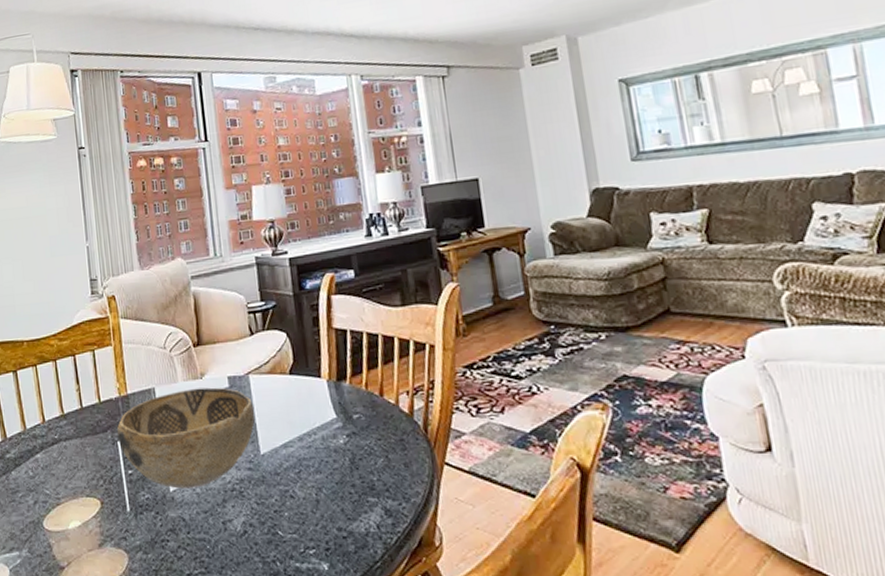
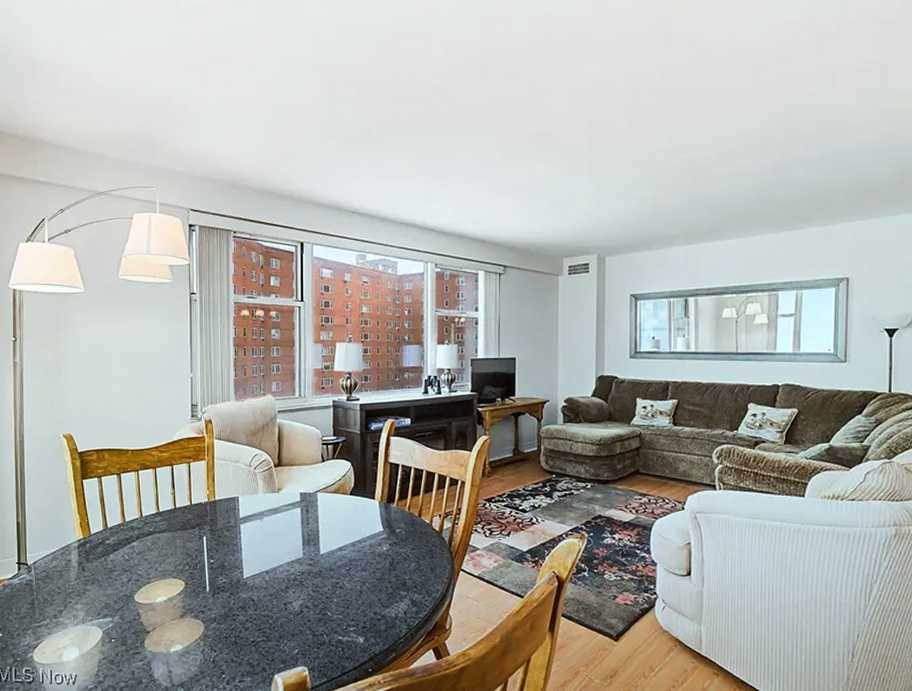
decorative bowl: present [116,387,255,489] -> none [203,500,318,577]

